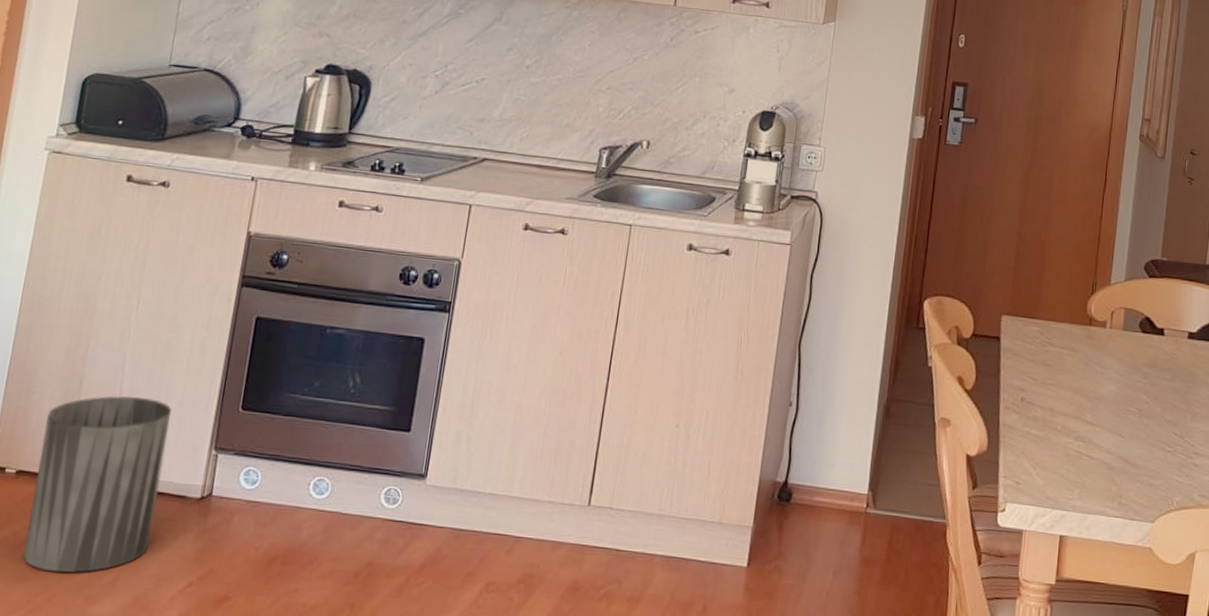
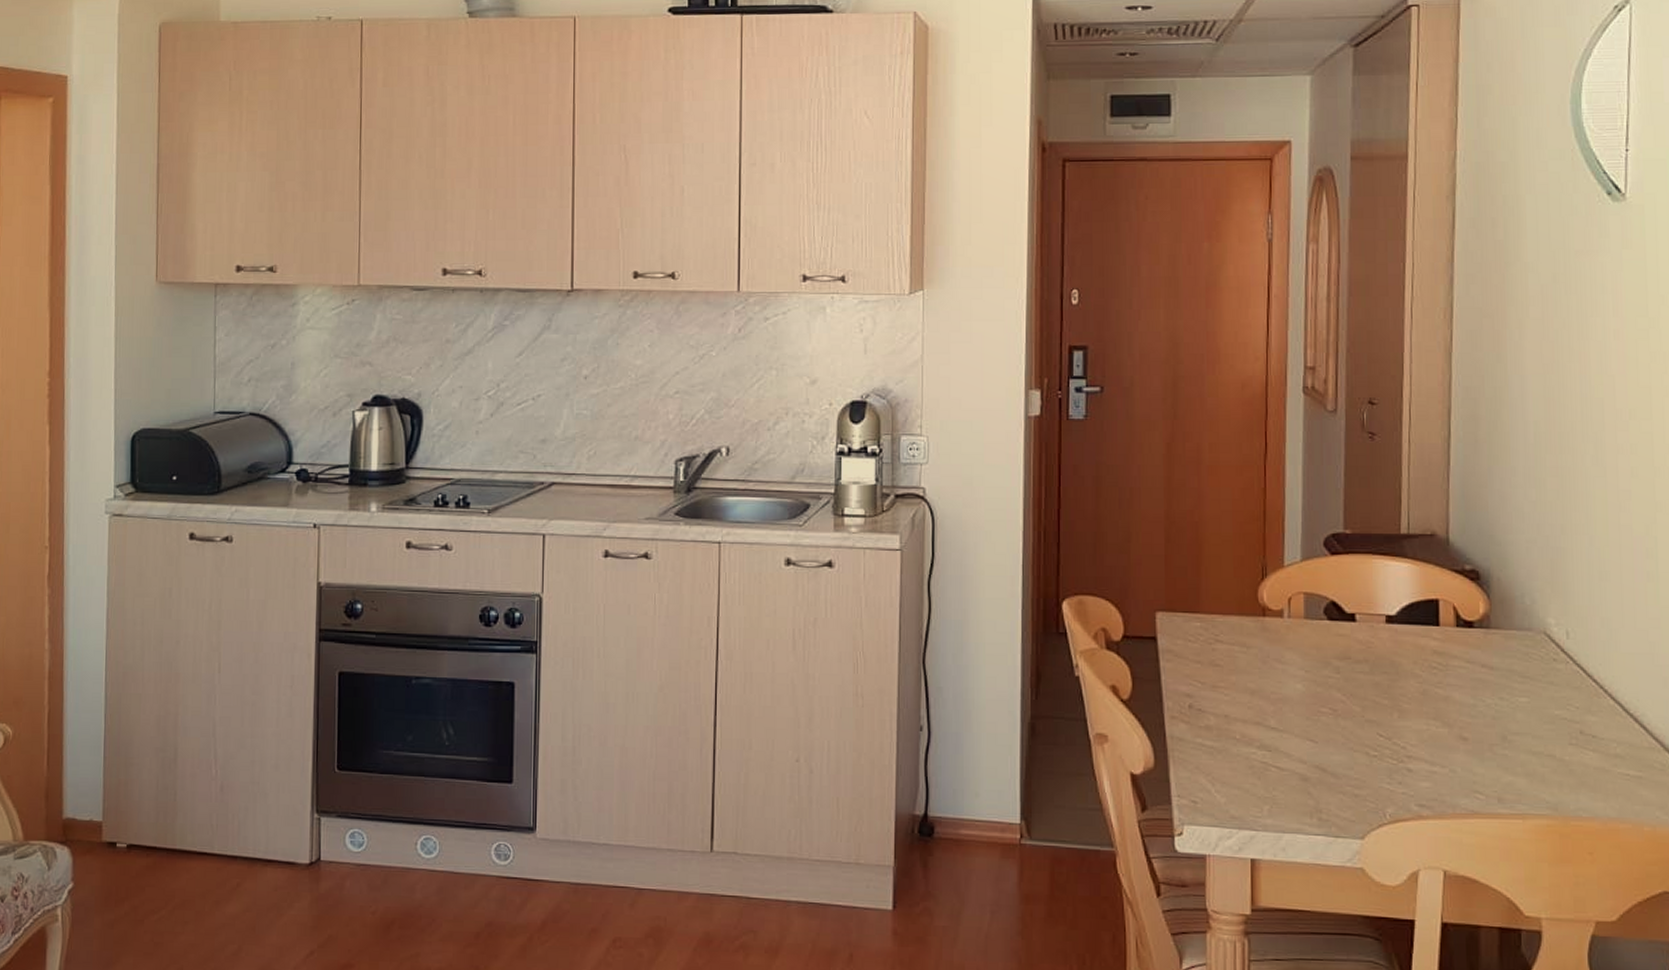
trash can: present [23,396,171,573] -> none [146,763,269,946]

